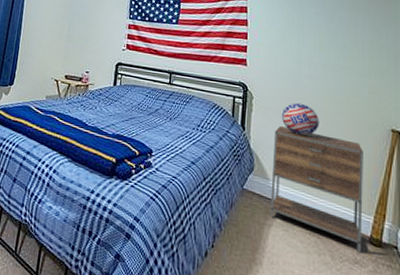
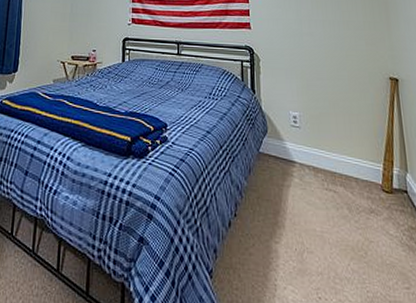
nightstand: present [270,126,363,253] -> none [283,86,375,202]
basketball: present [281,102,320,136] -> none [288,60,324,93]

